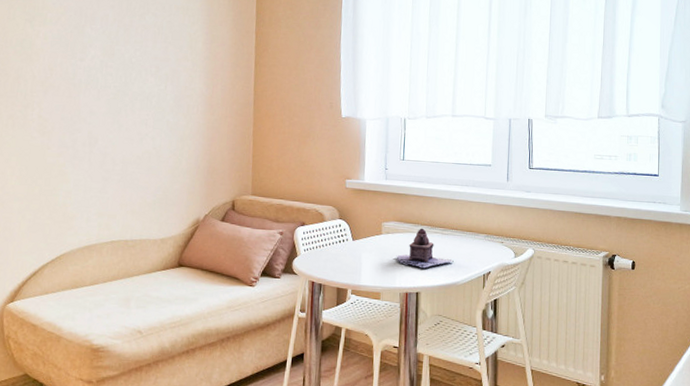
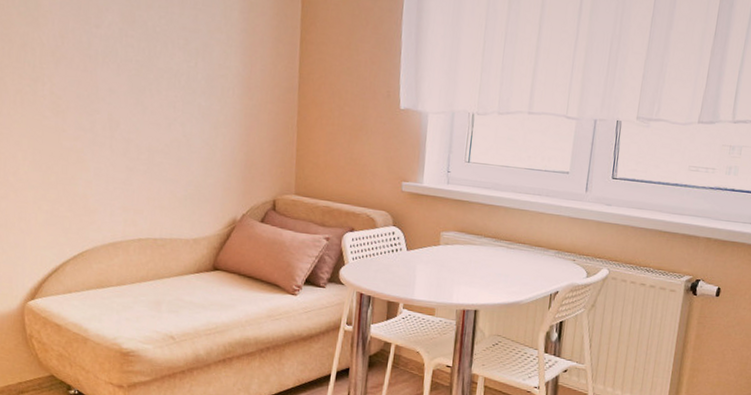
teapot: present [396,228,454,269] -> none [454,240,518,285]

